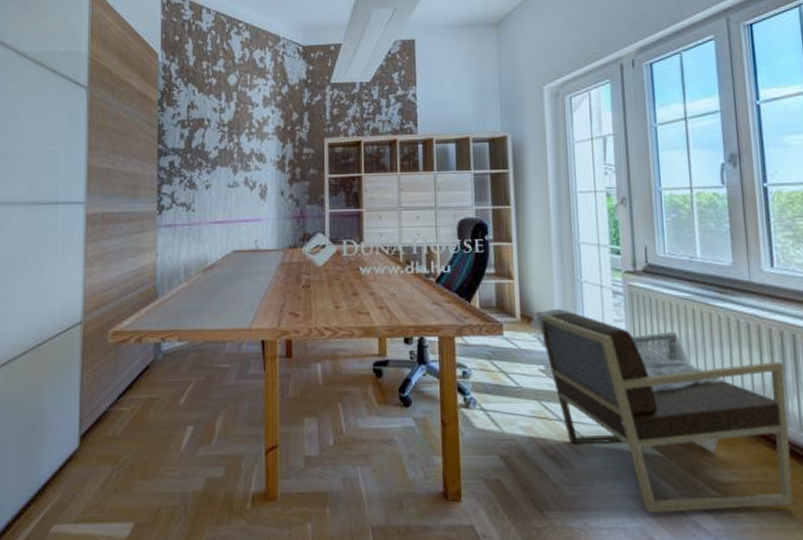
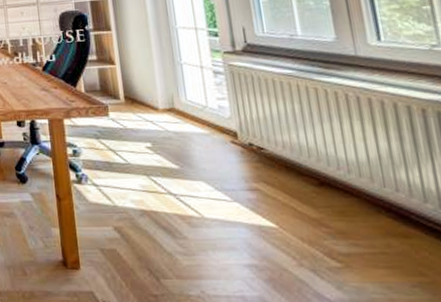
armchair: present [529,308,793,513] -> none [133,89,423,282]

